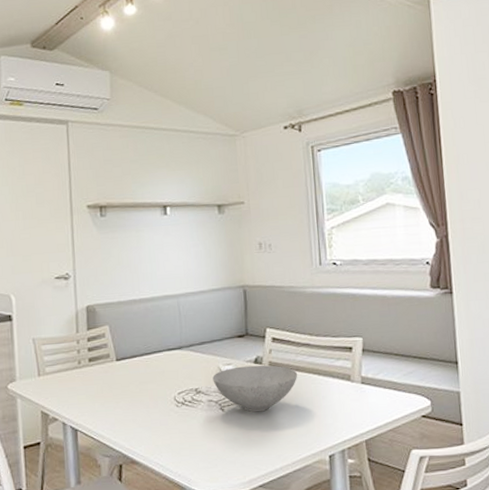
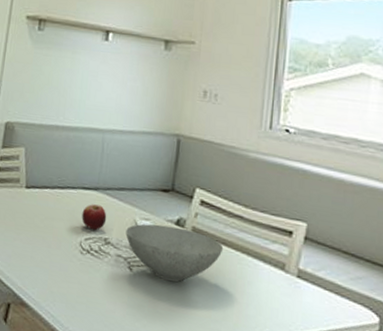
fruit: none [171,361,194,384] -> present [81,204,107,231]

